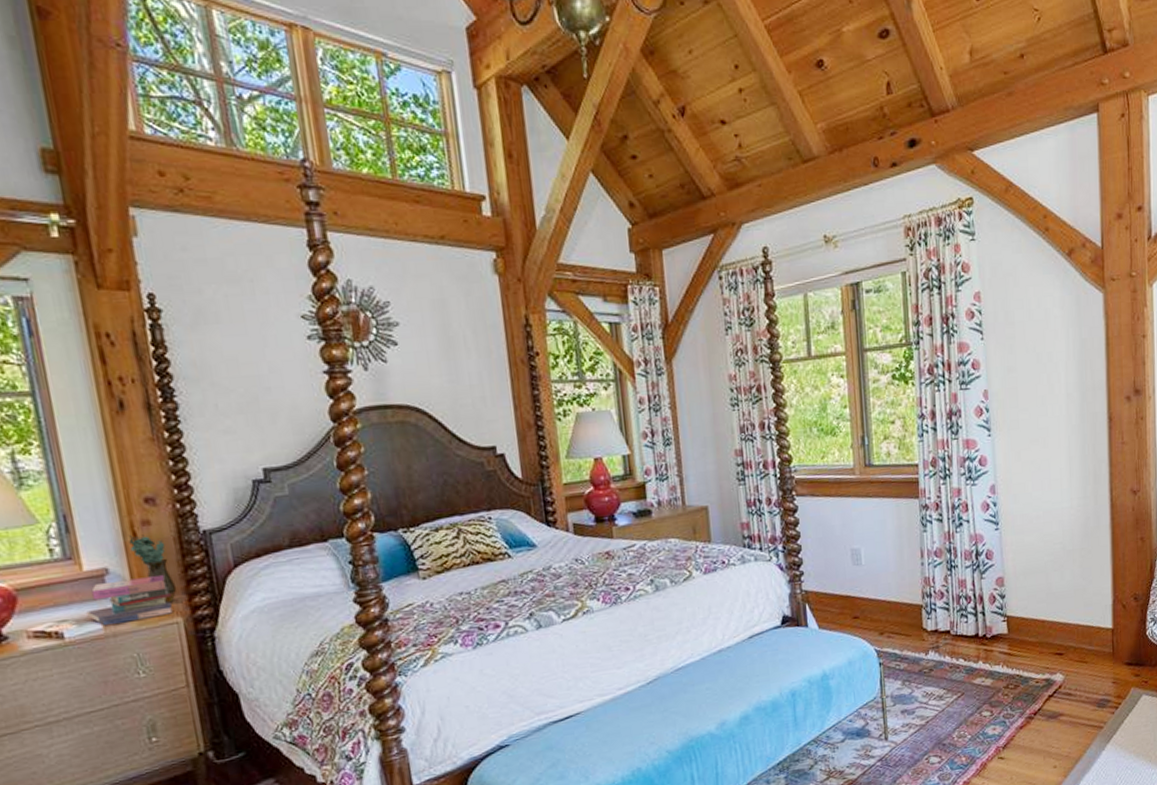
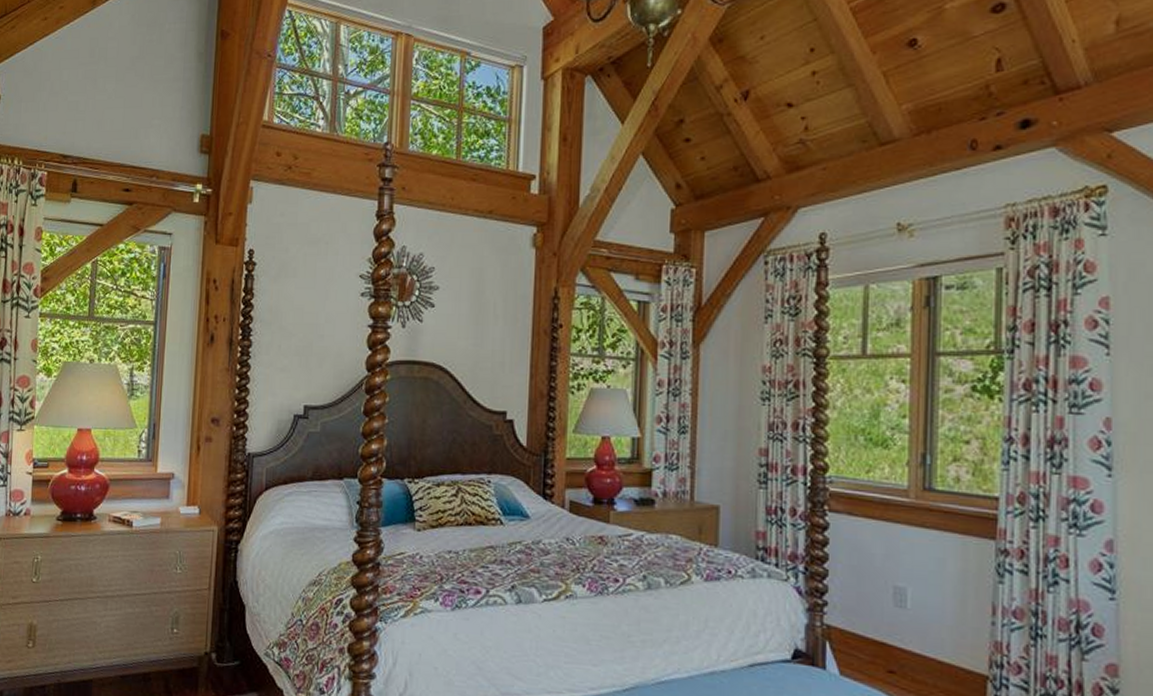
books: present [86,574,173,626] -> none [152,485,214,523]
vase: present [129,534,177,603] -> none [193,447,219,512]

